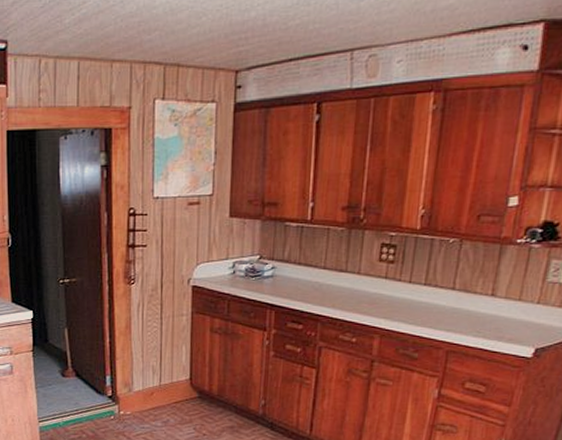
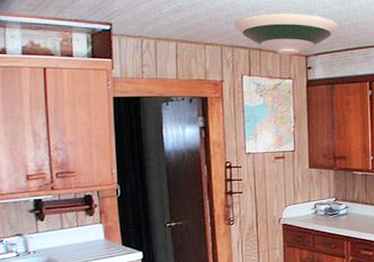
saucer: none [148,13,283,70] -> present [234,13,340,54]

